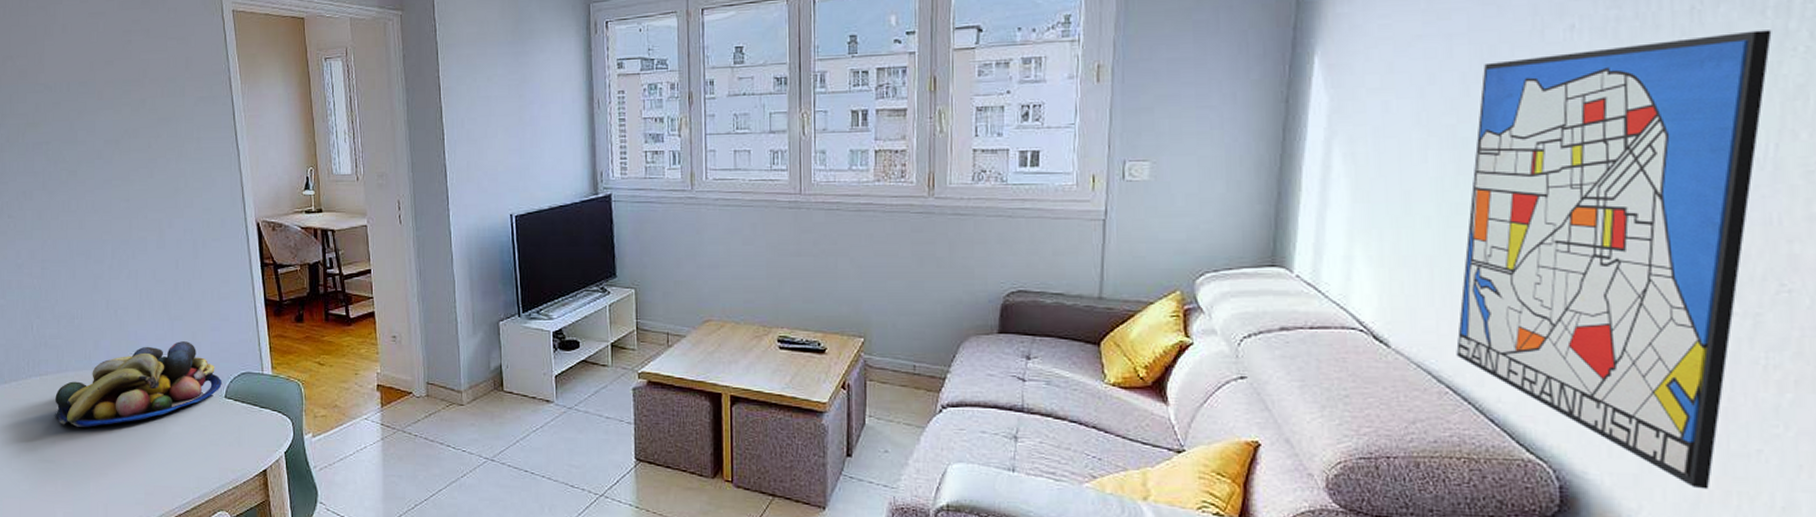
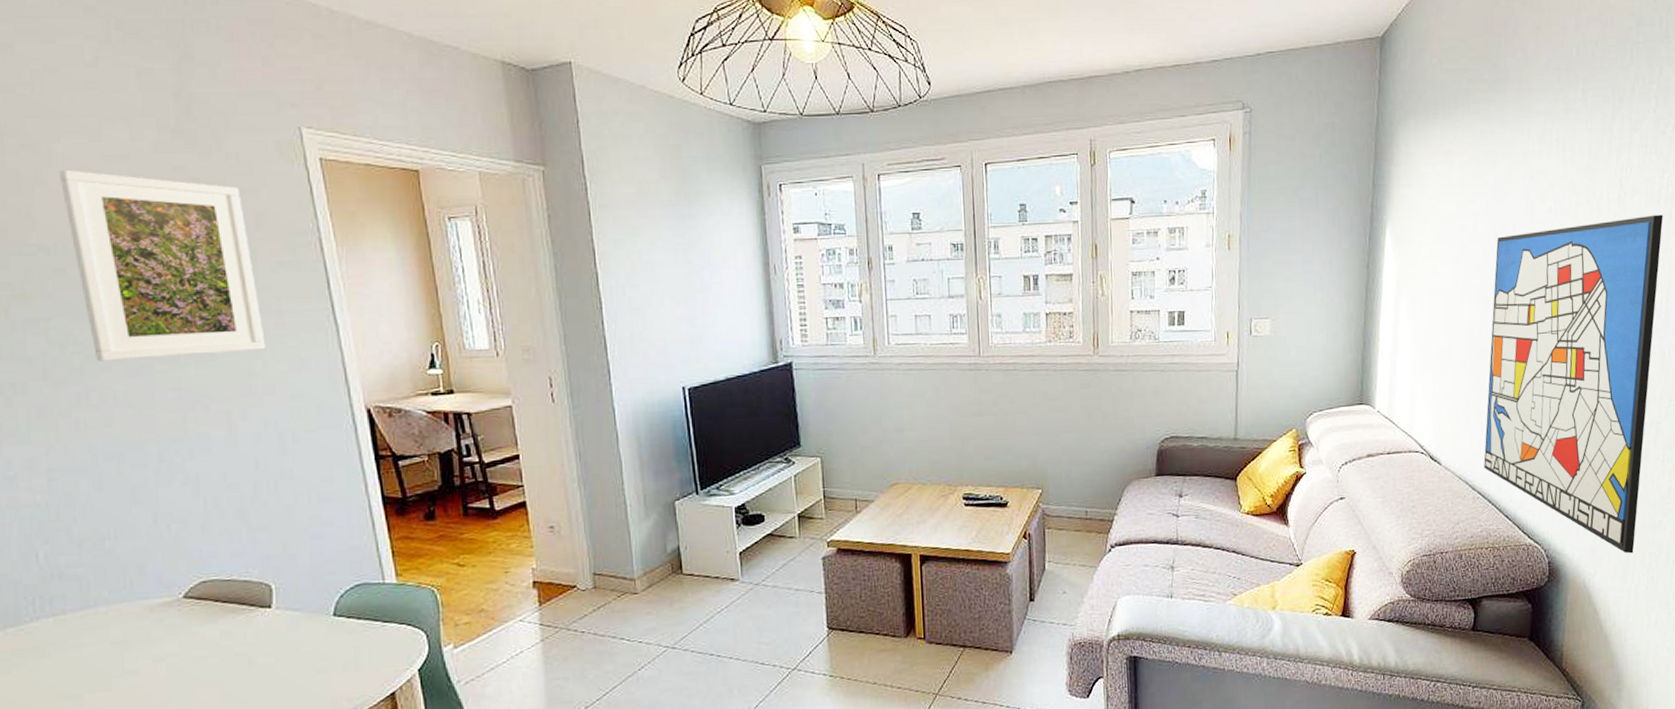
fruit bowl: present [54,341,222,427] -> none [79,554,329,674]
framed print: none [60,25,188,176] -> present [58,169,266,362]

